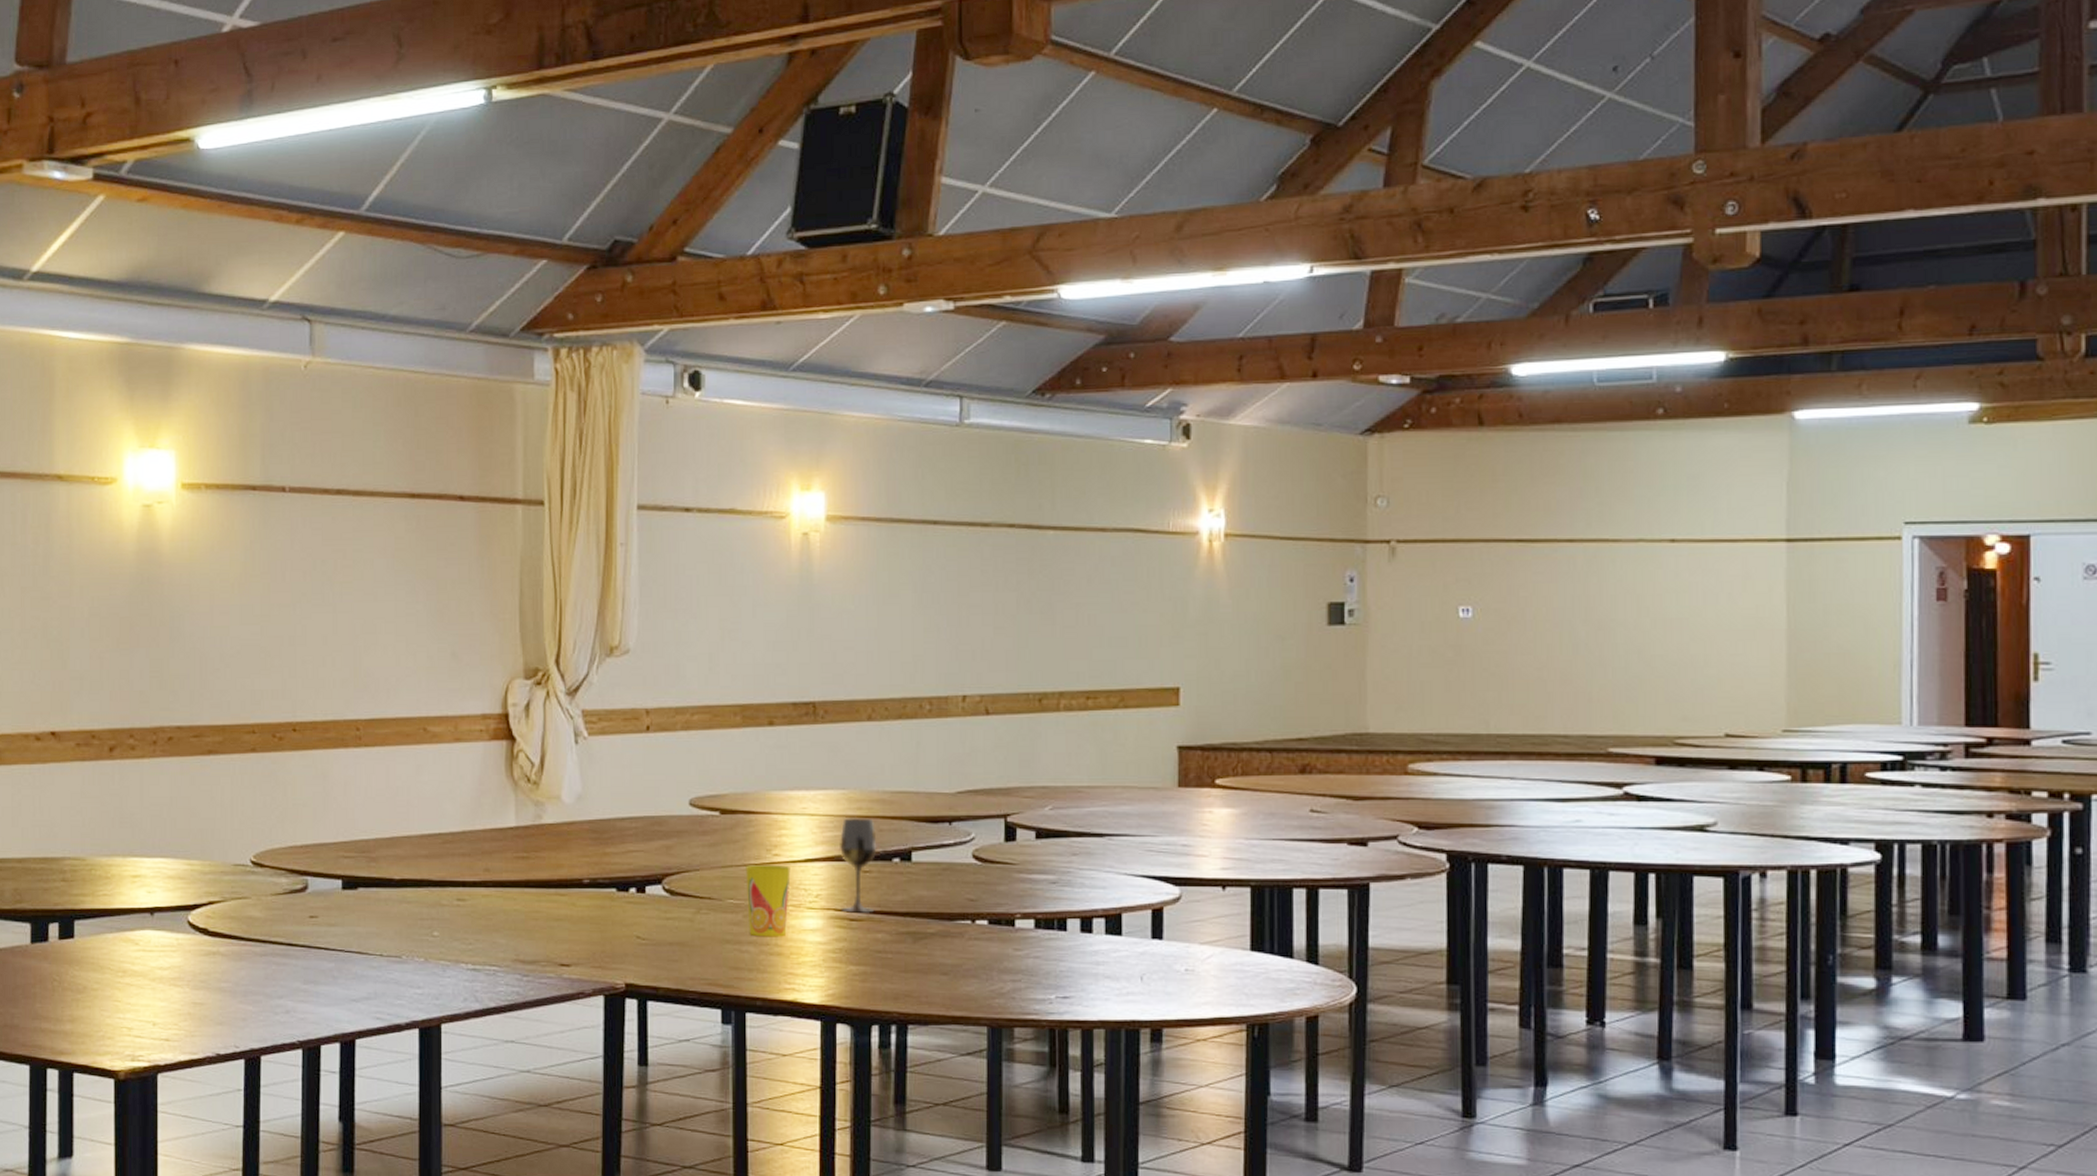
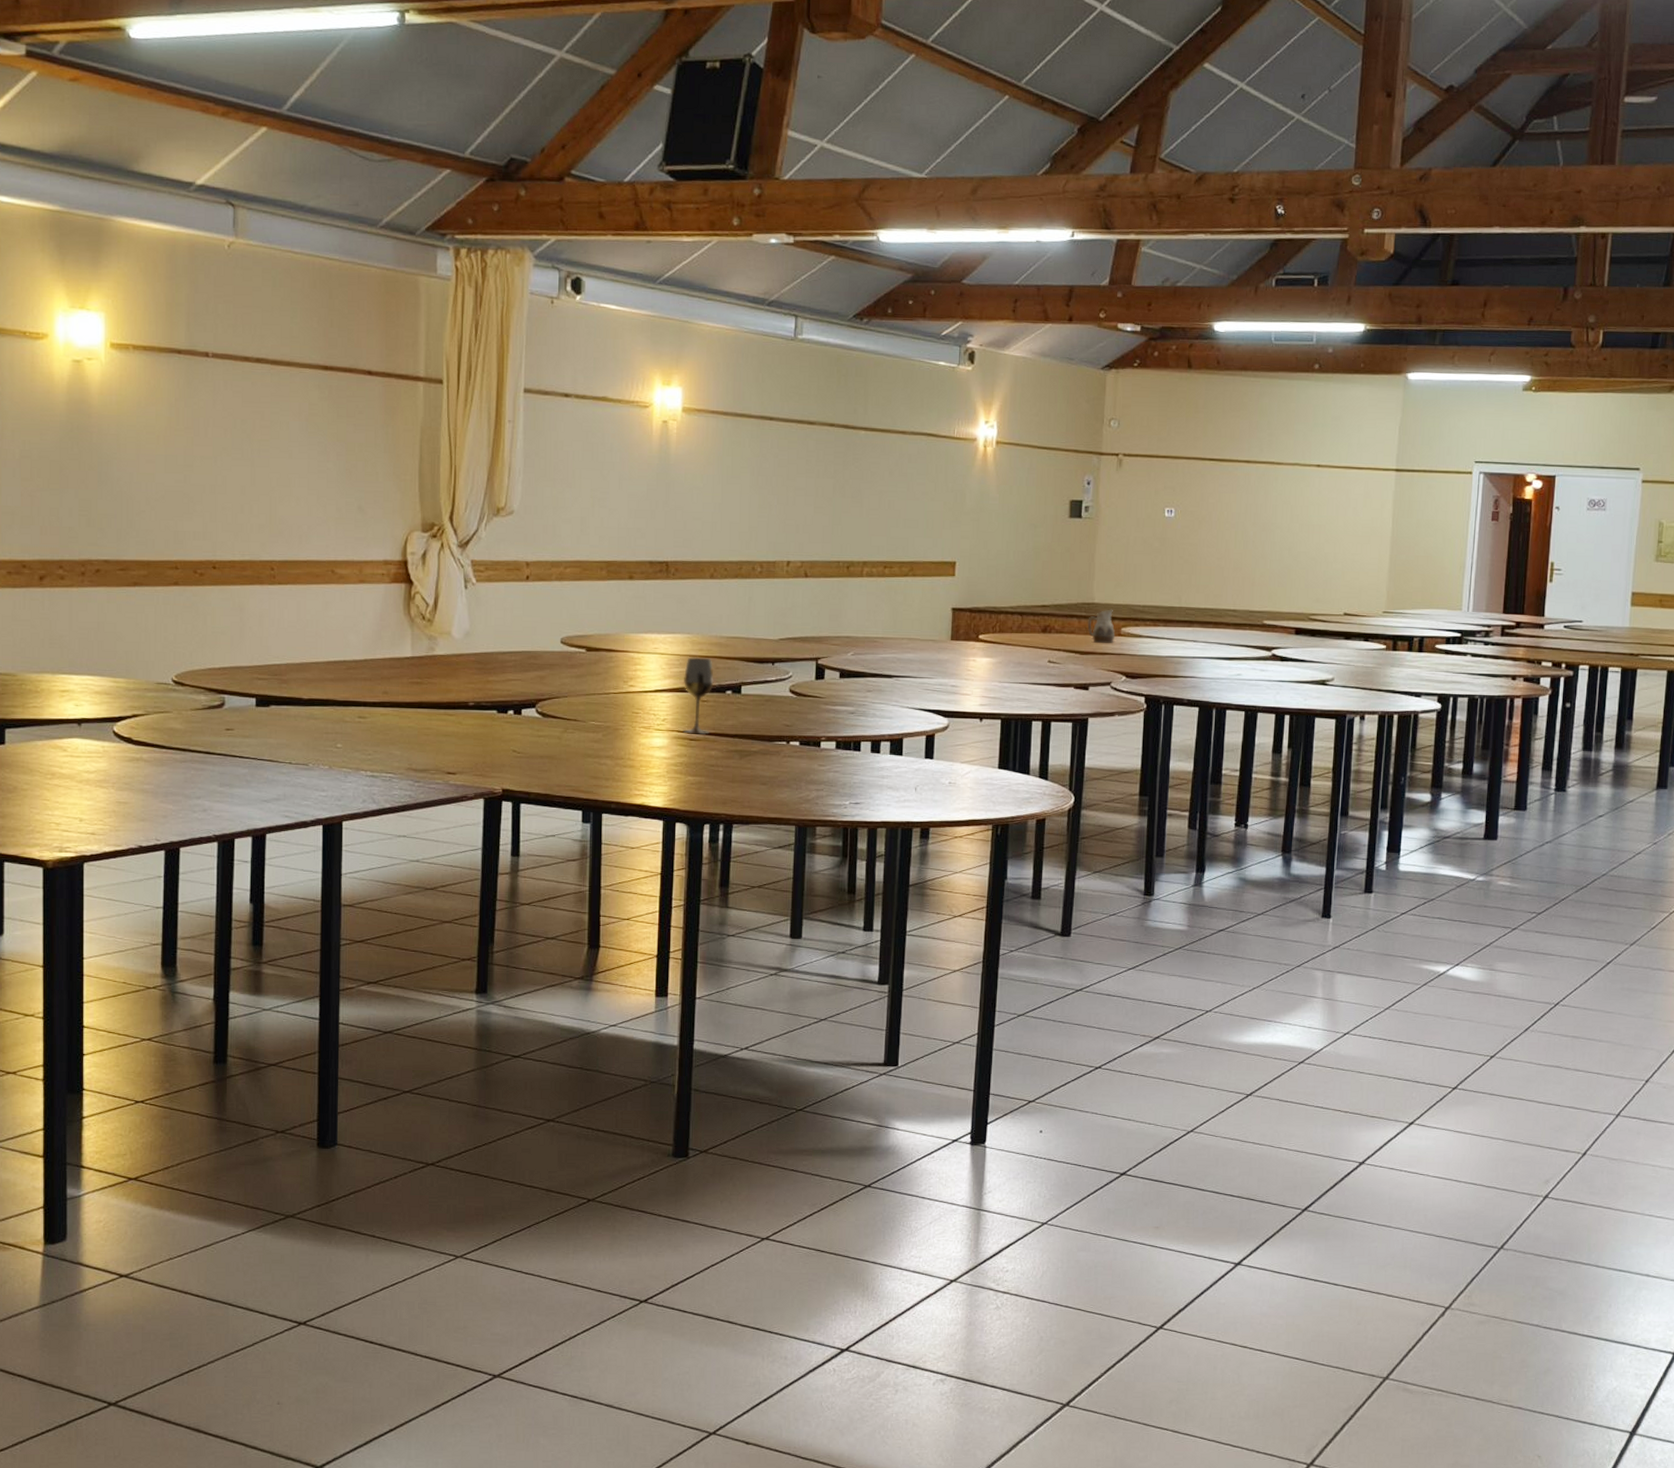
cup: present [745,865,791,937] -> none [606,694,643,753]
pitcher: none [1361,740,1401,786] -> present [1087,609,1116,644]

